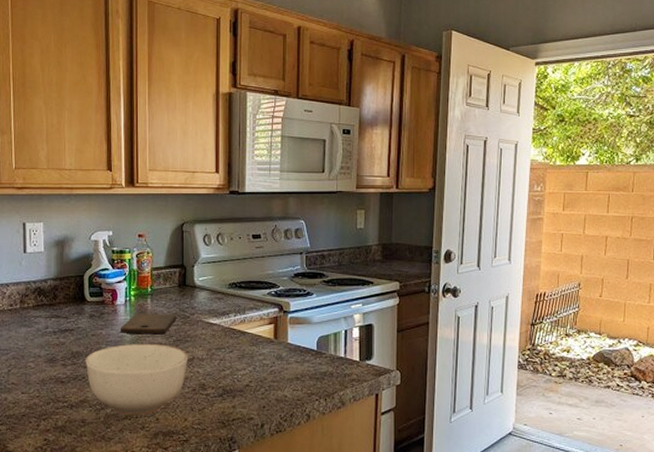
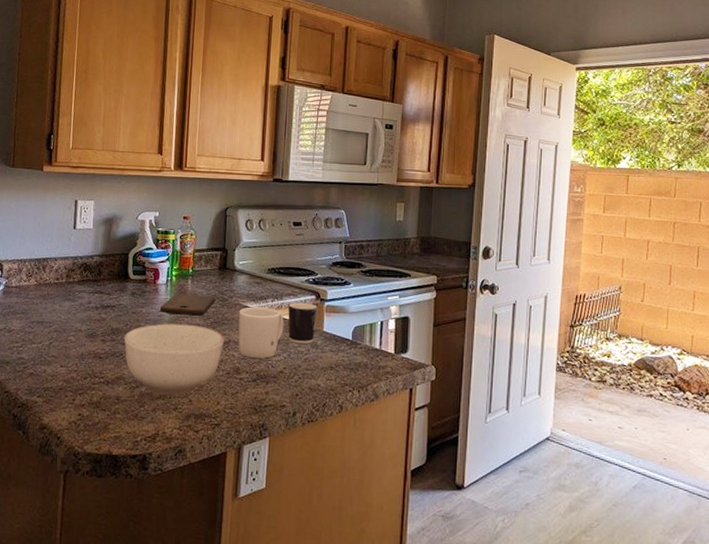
mug: none [201,323,248,373] -> present [238,307,284,359]
mug: none [251,315,281,356] -> present [288,302,318,344]

